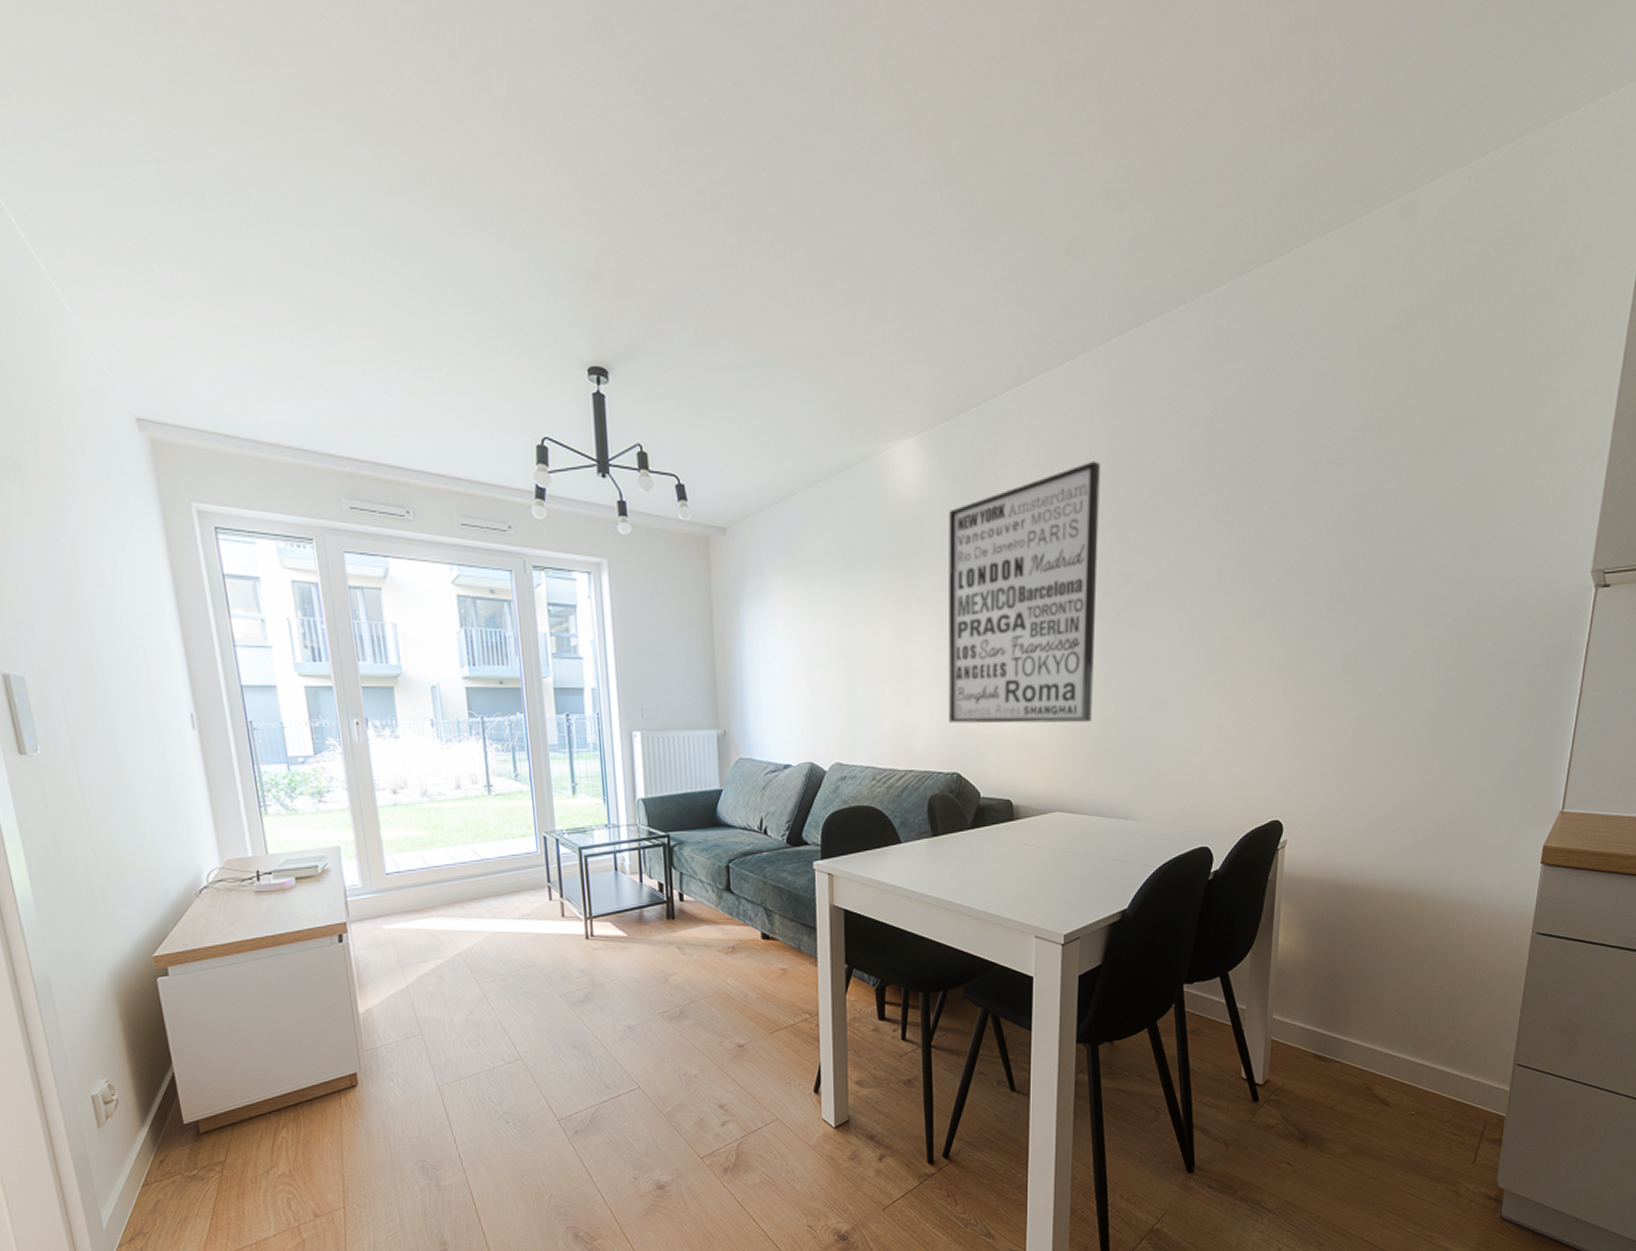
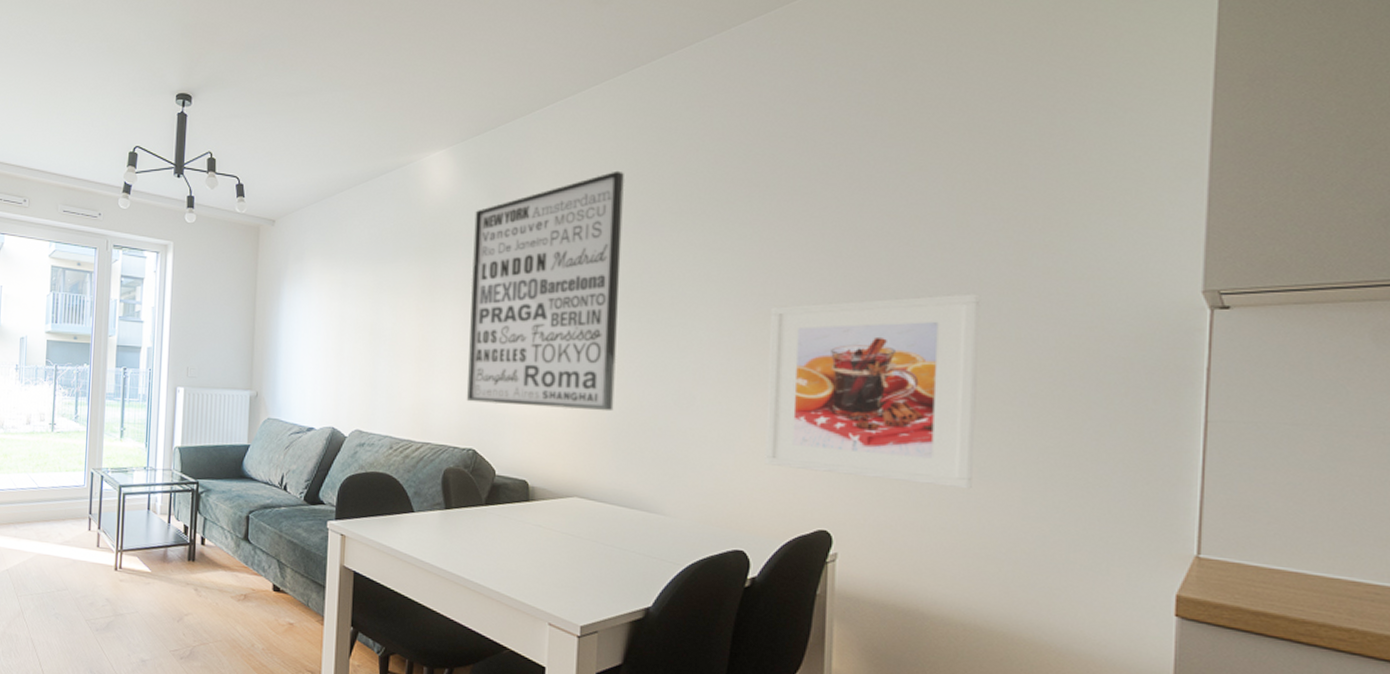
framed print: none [1228,582,1418,771] -> present [765,293,981,489]

